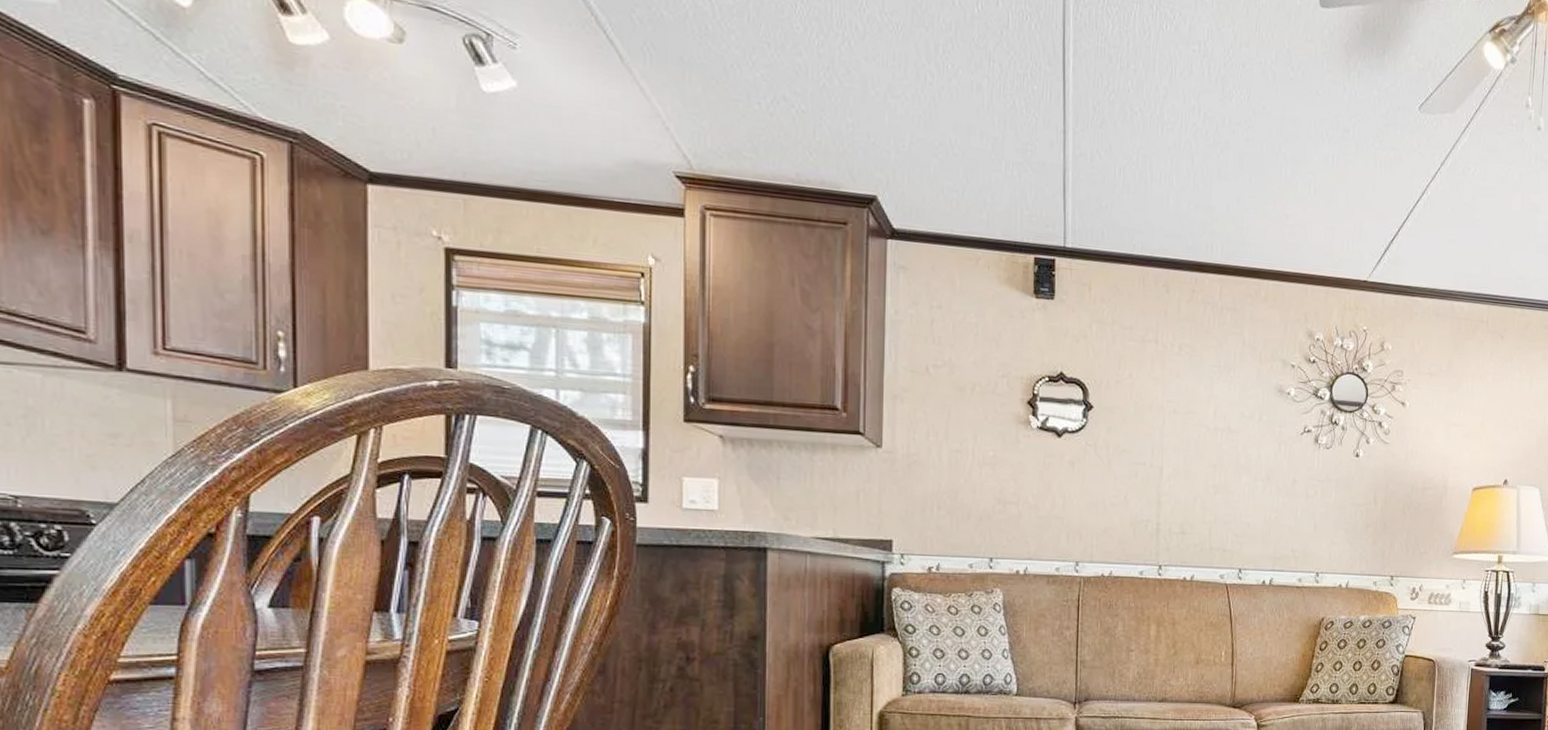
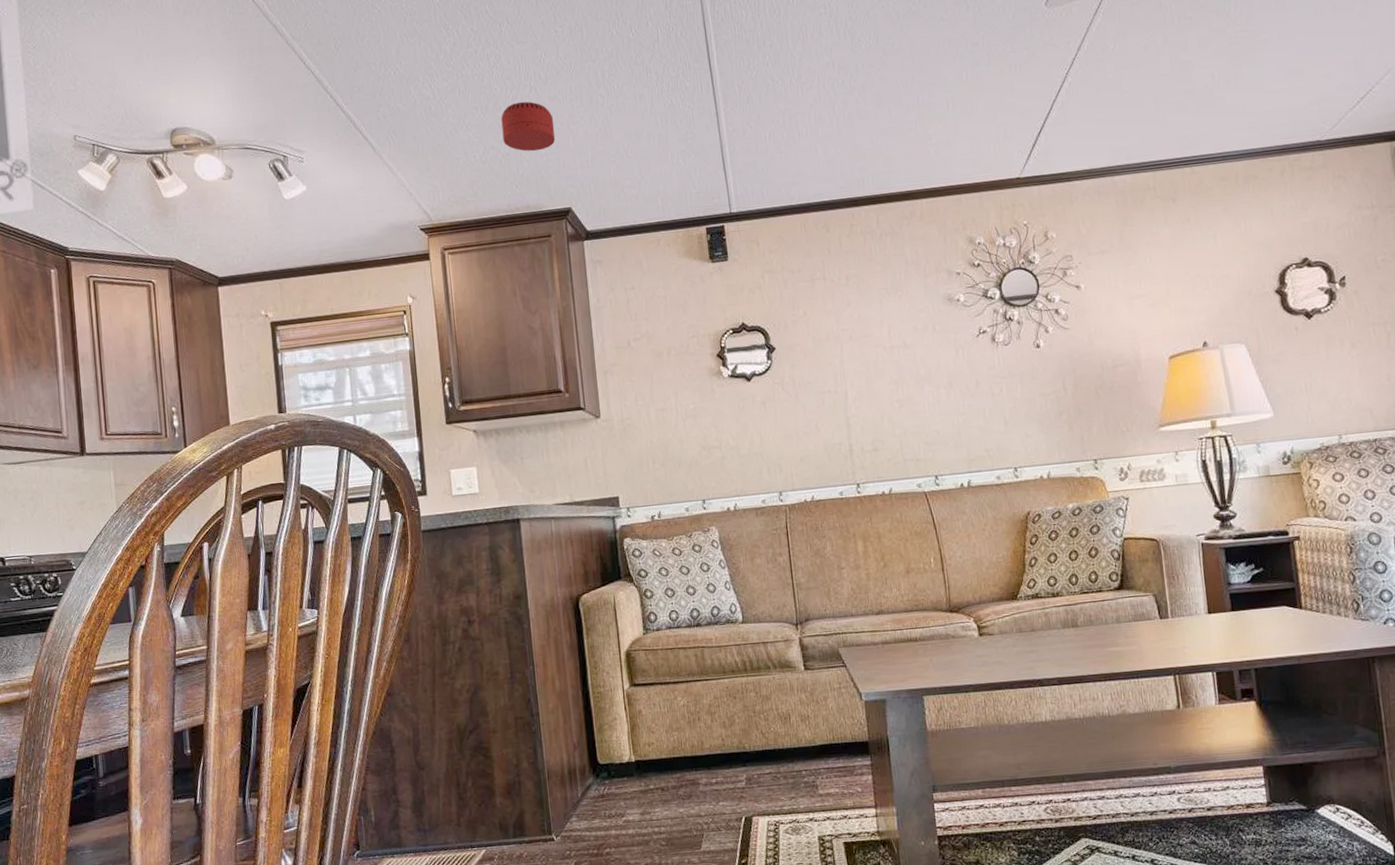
smoke detector: none [800,51,868,119] -> present [501,101,556,152]

